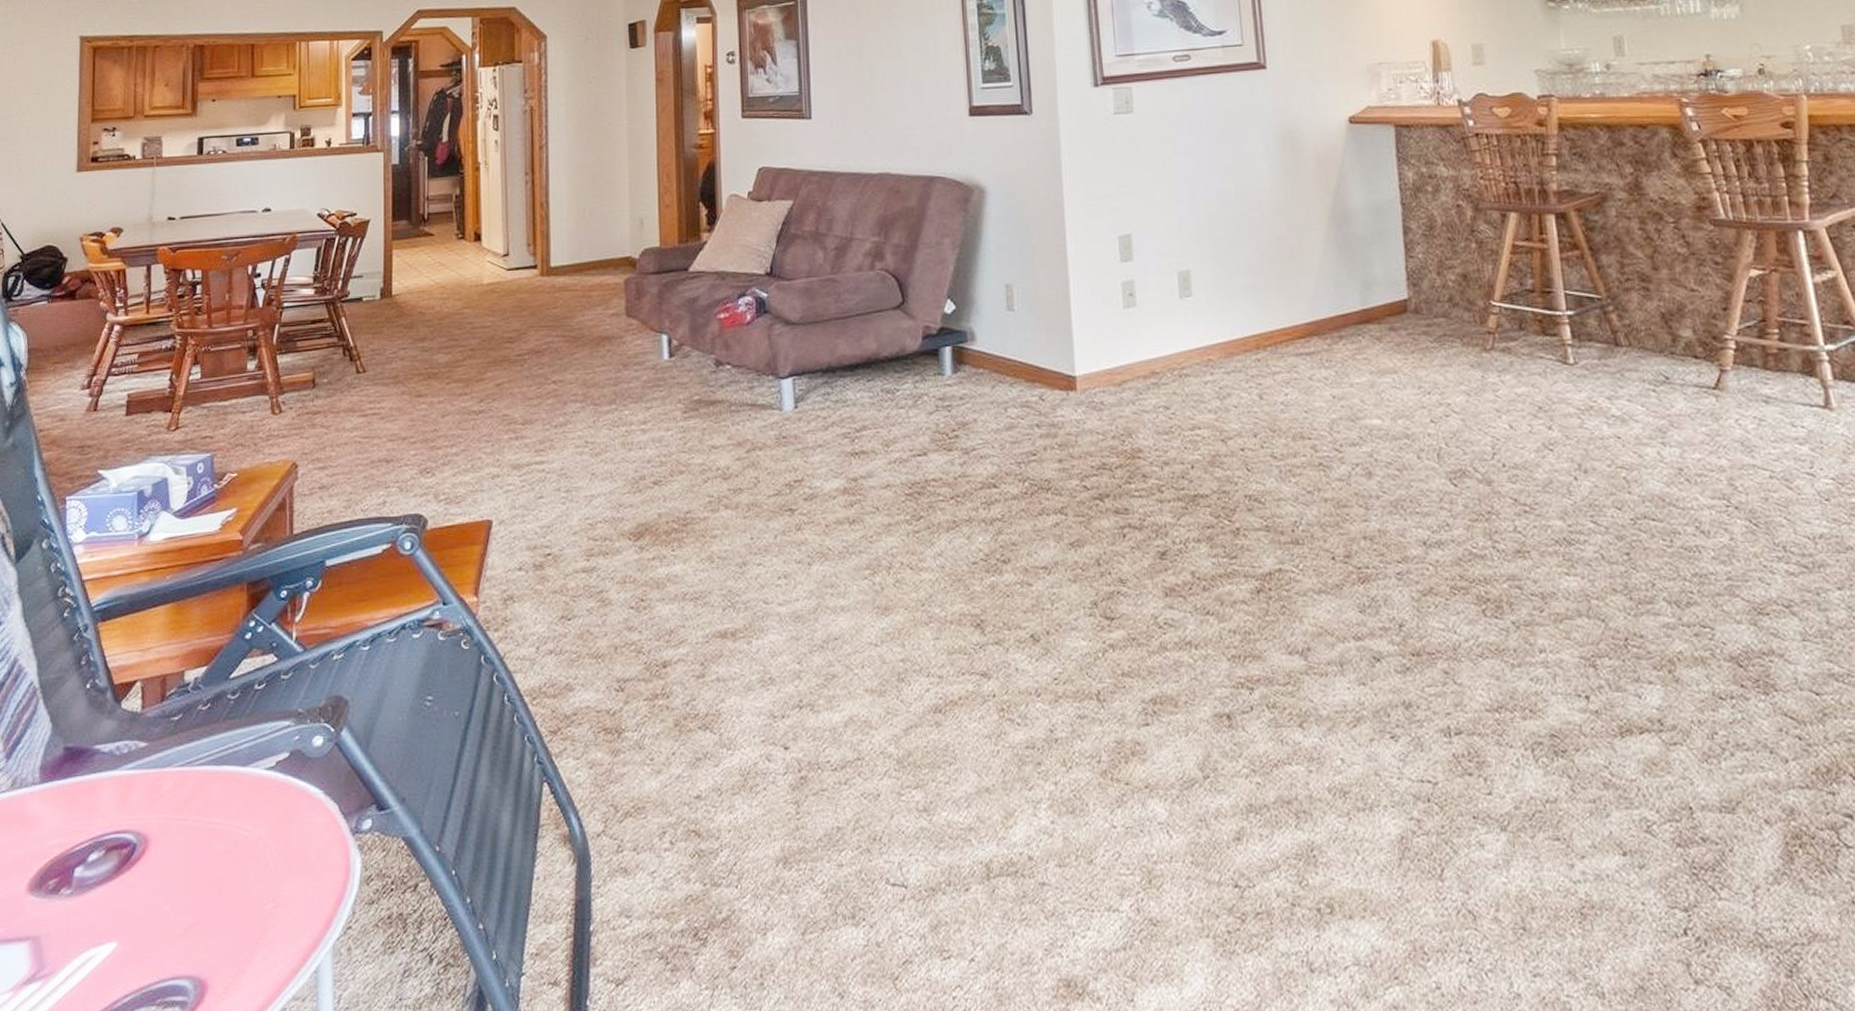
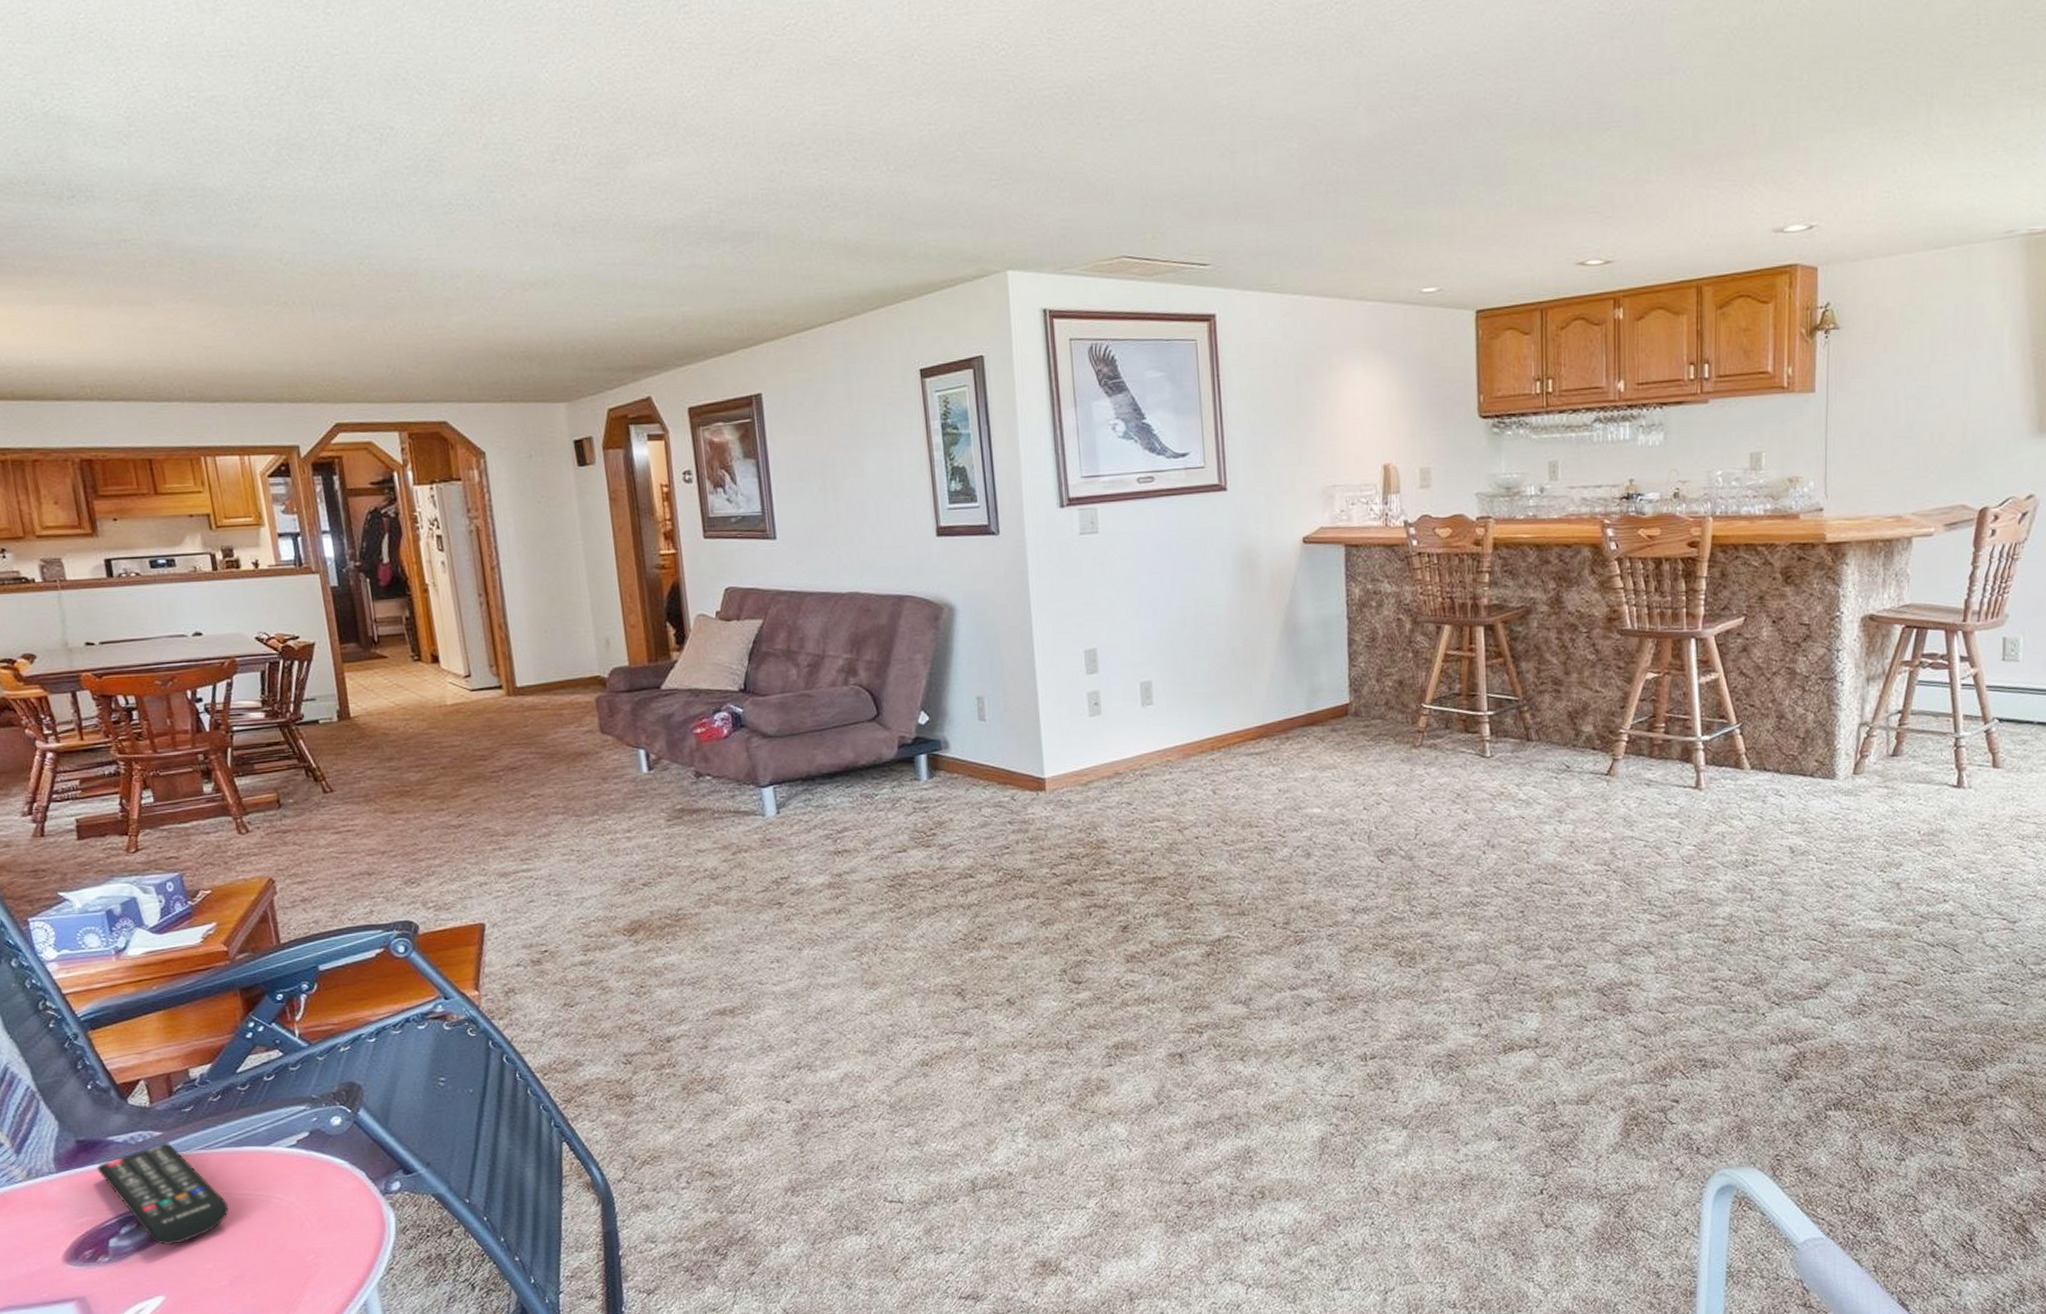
remote control: none [78,756,198,880] -> present [96,1143,229,1246]

